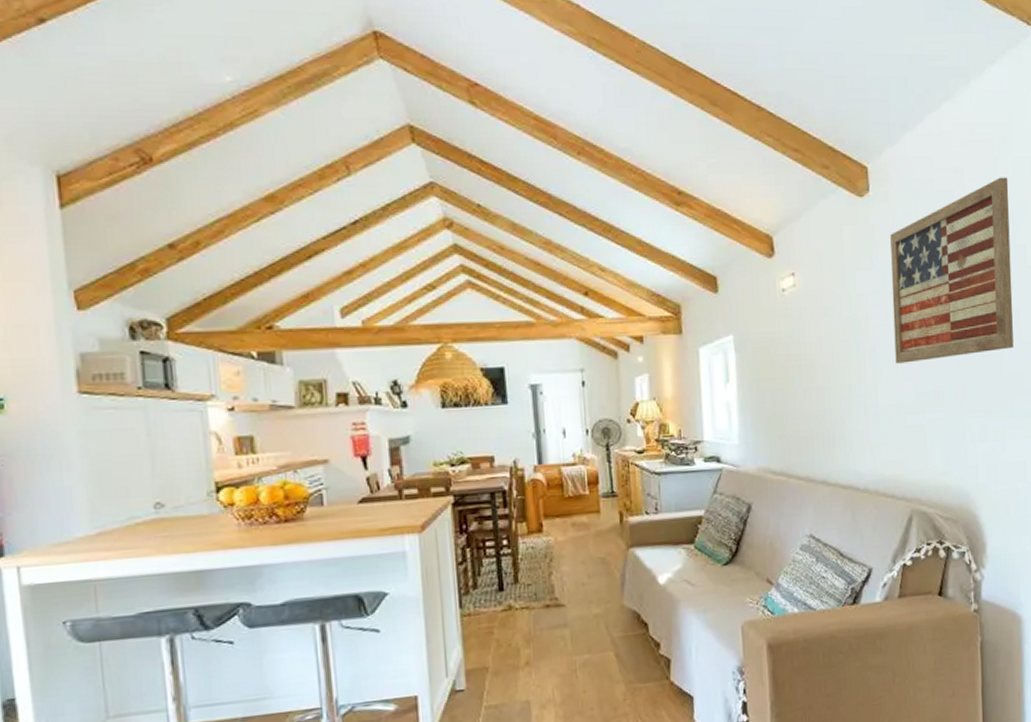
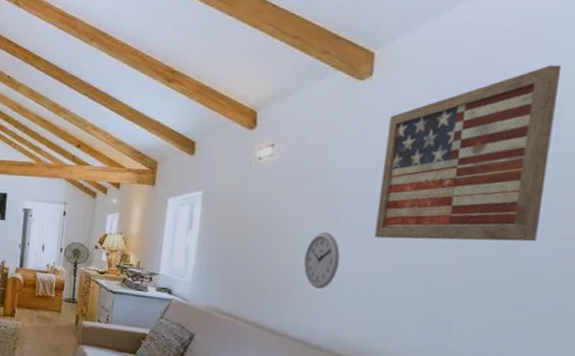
wall clock: none [840,364,872,427] -> present [303,232,340,289]

